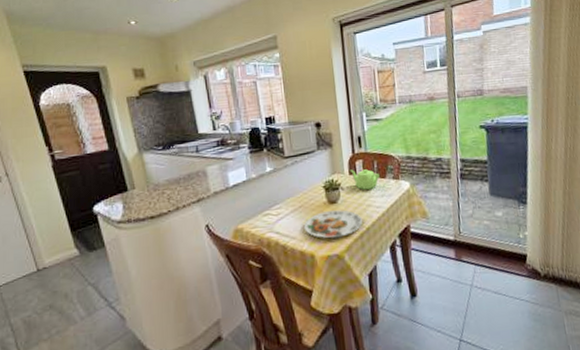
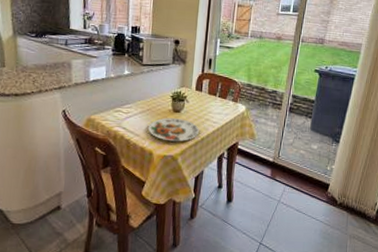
teapot: present [350,169,380,190] -> none [197,86,221,106]

